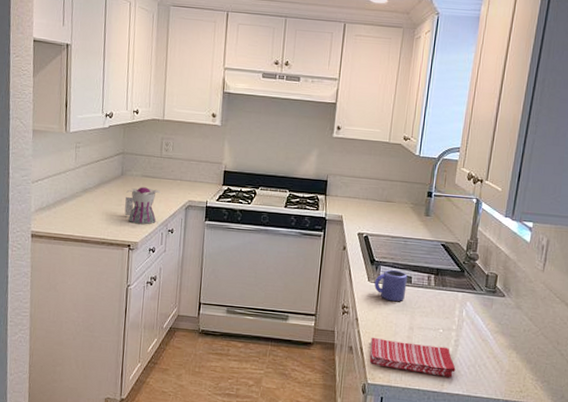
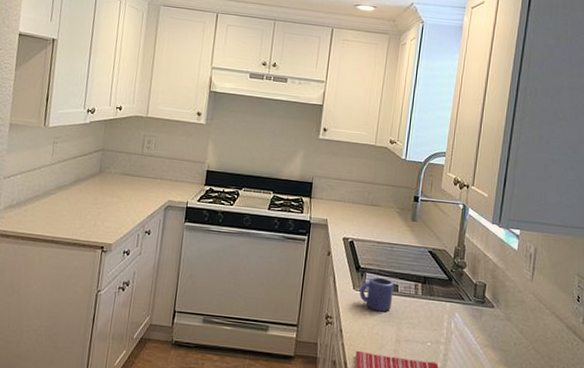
teapot: present [124,187,162,224] -> none [99,185,141,225]

